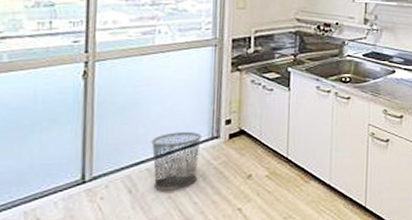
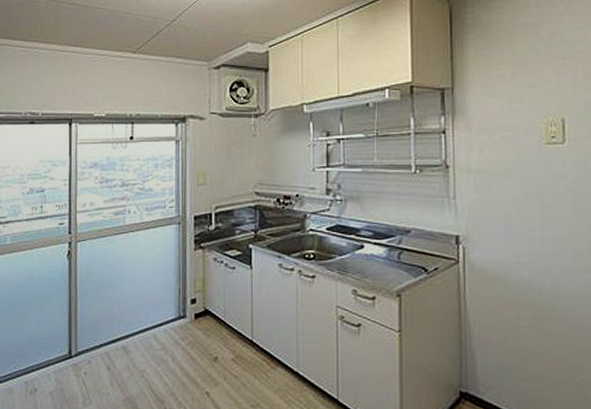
waste bin: present [151,132,201,191] -> none [125,311,169,370]

